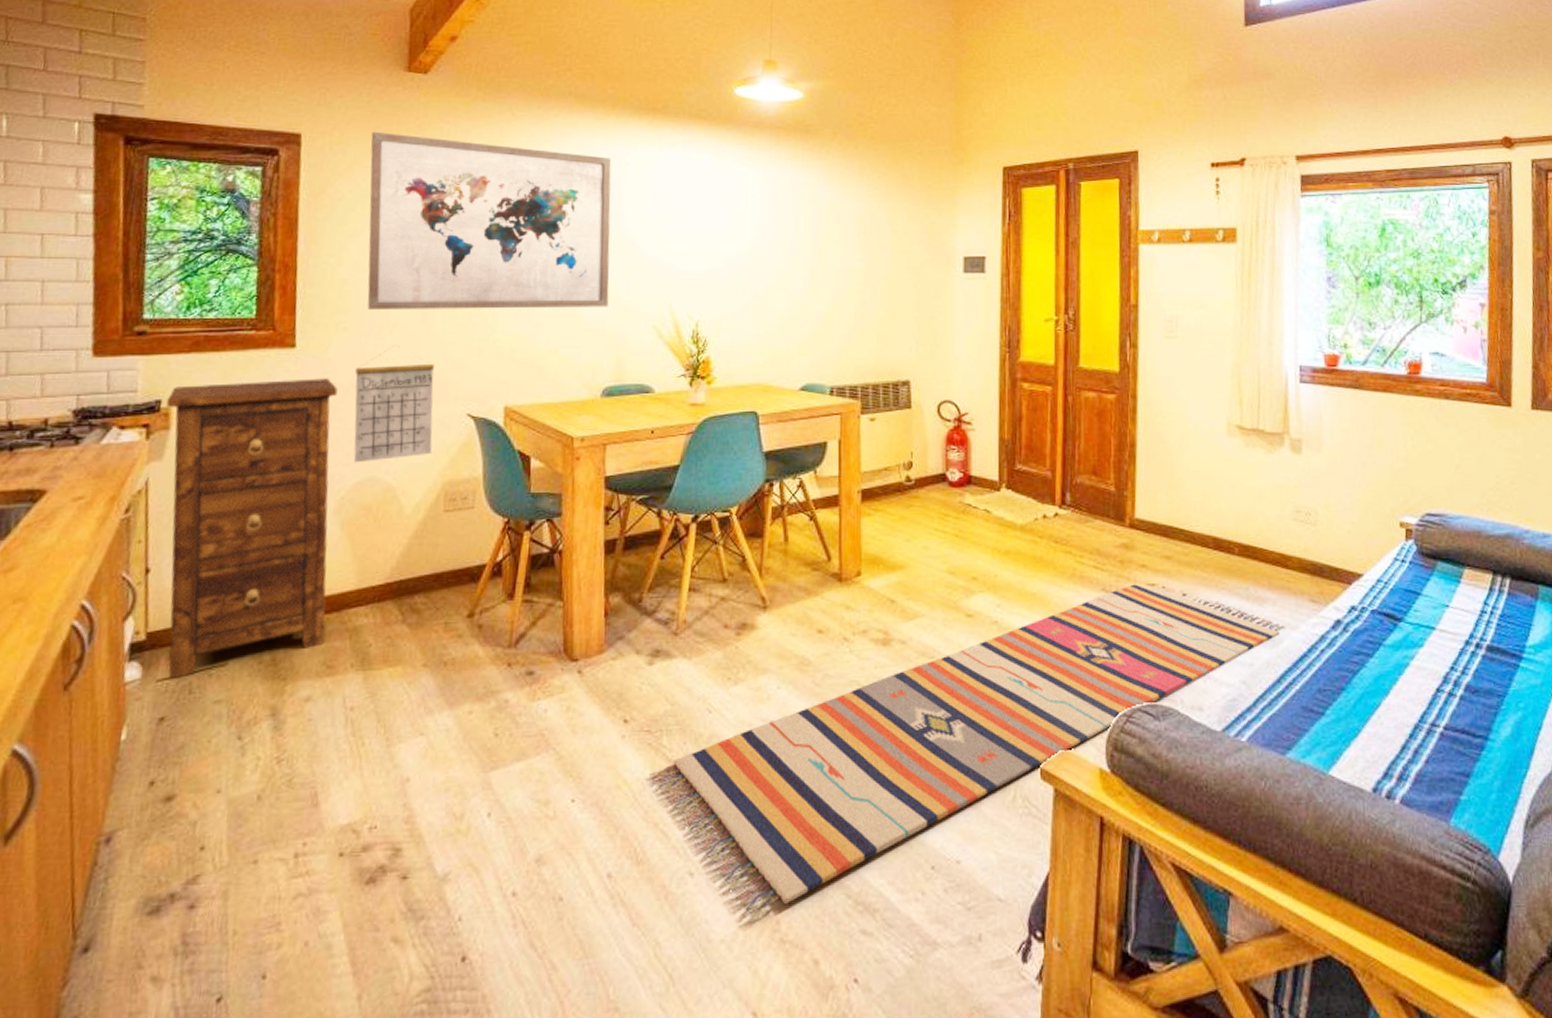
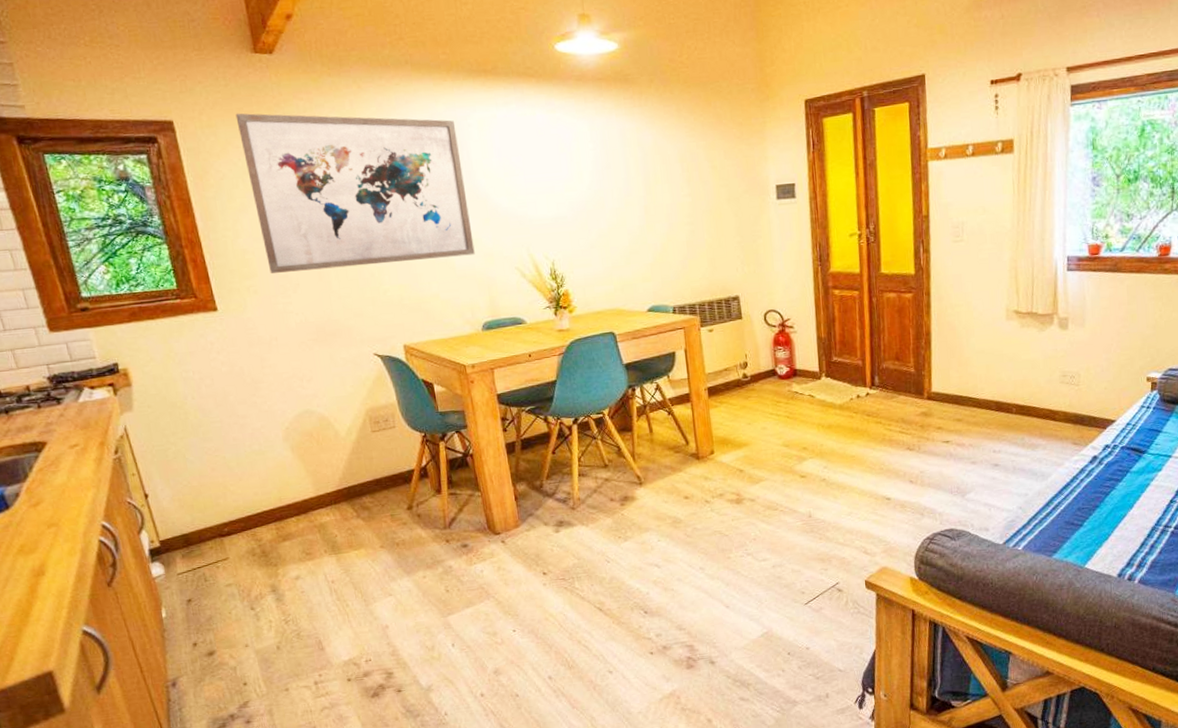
cabinet: present [166,378,338,680] -> none [122,334,300,573]
calendar: present [353,351,434,463] -> none [273,307,351,400]
rug: present [648,584,1286,918] -> none [568,441,1054,697]

